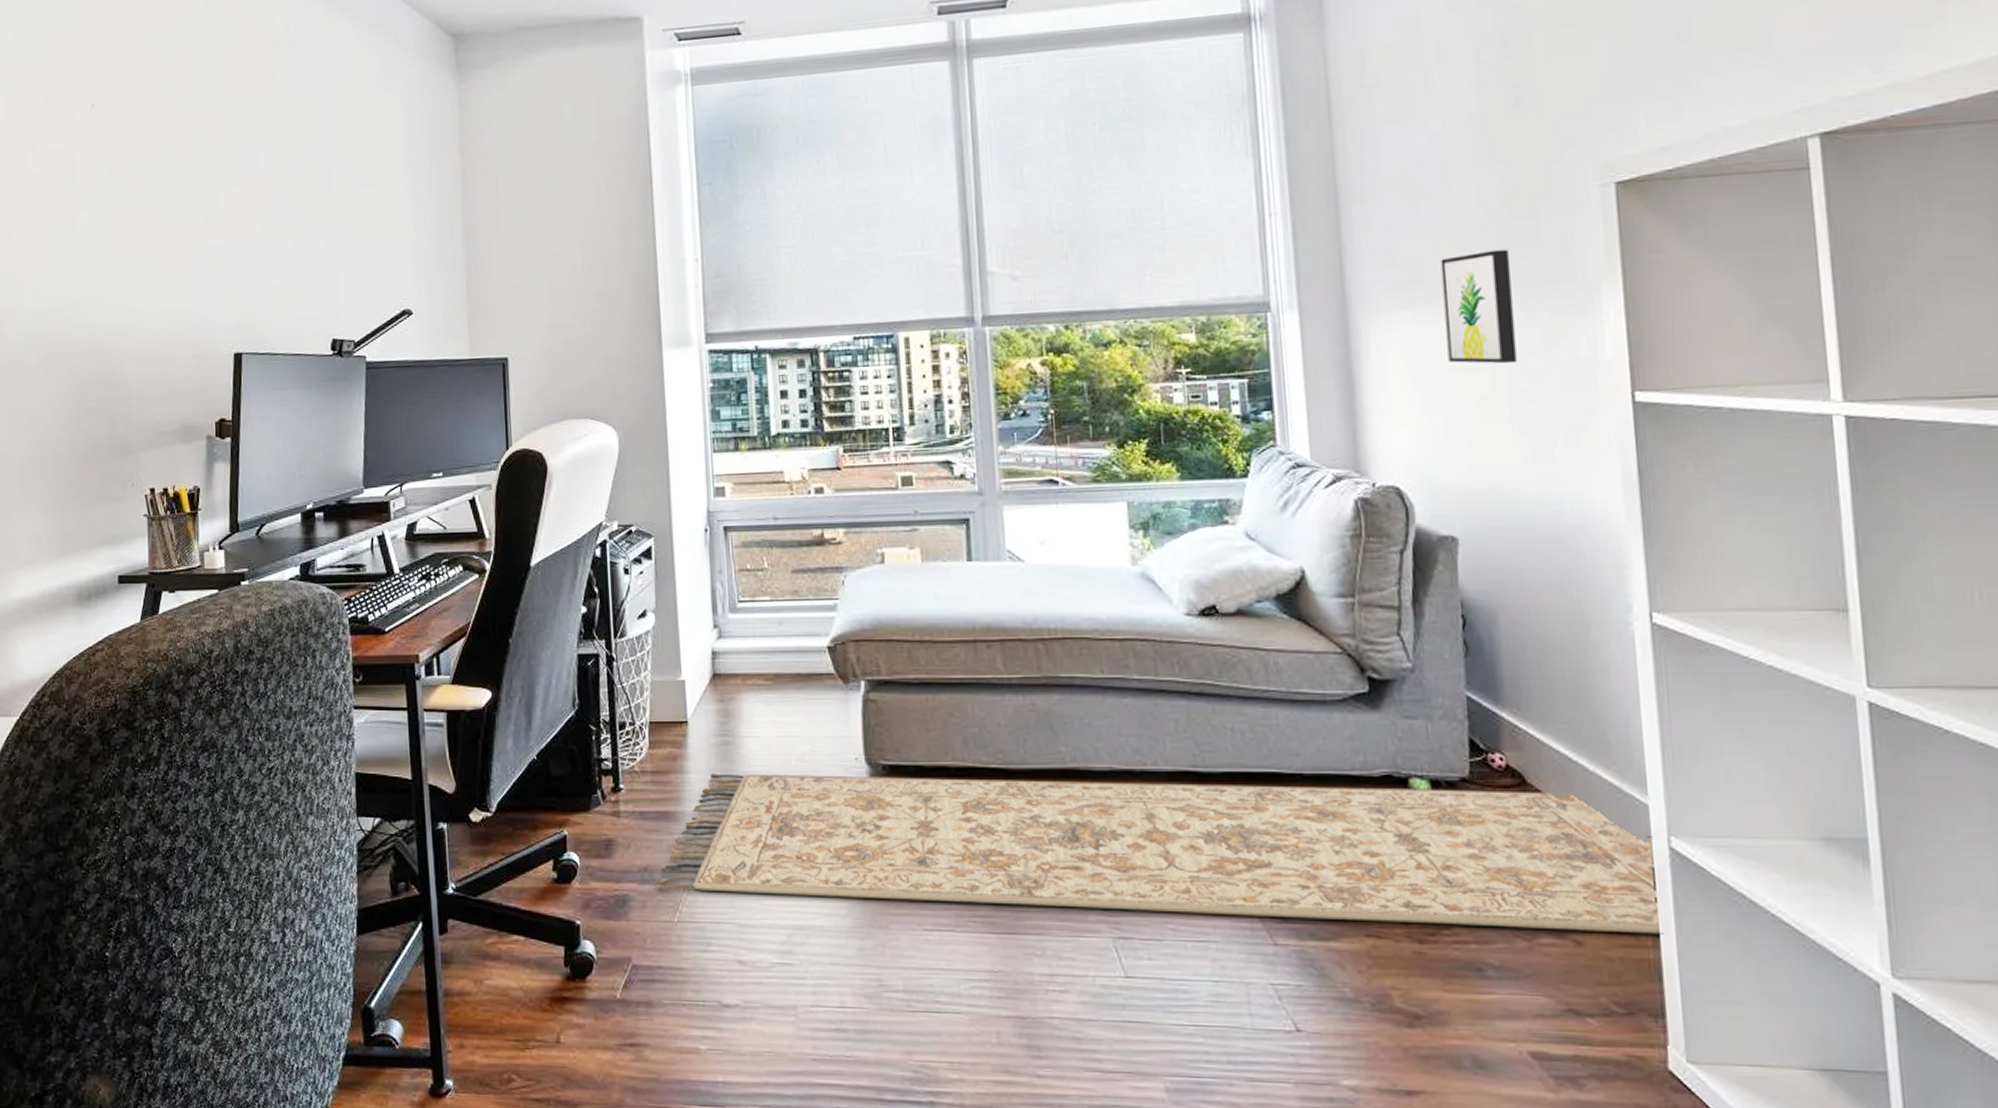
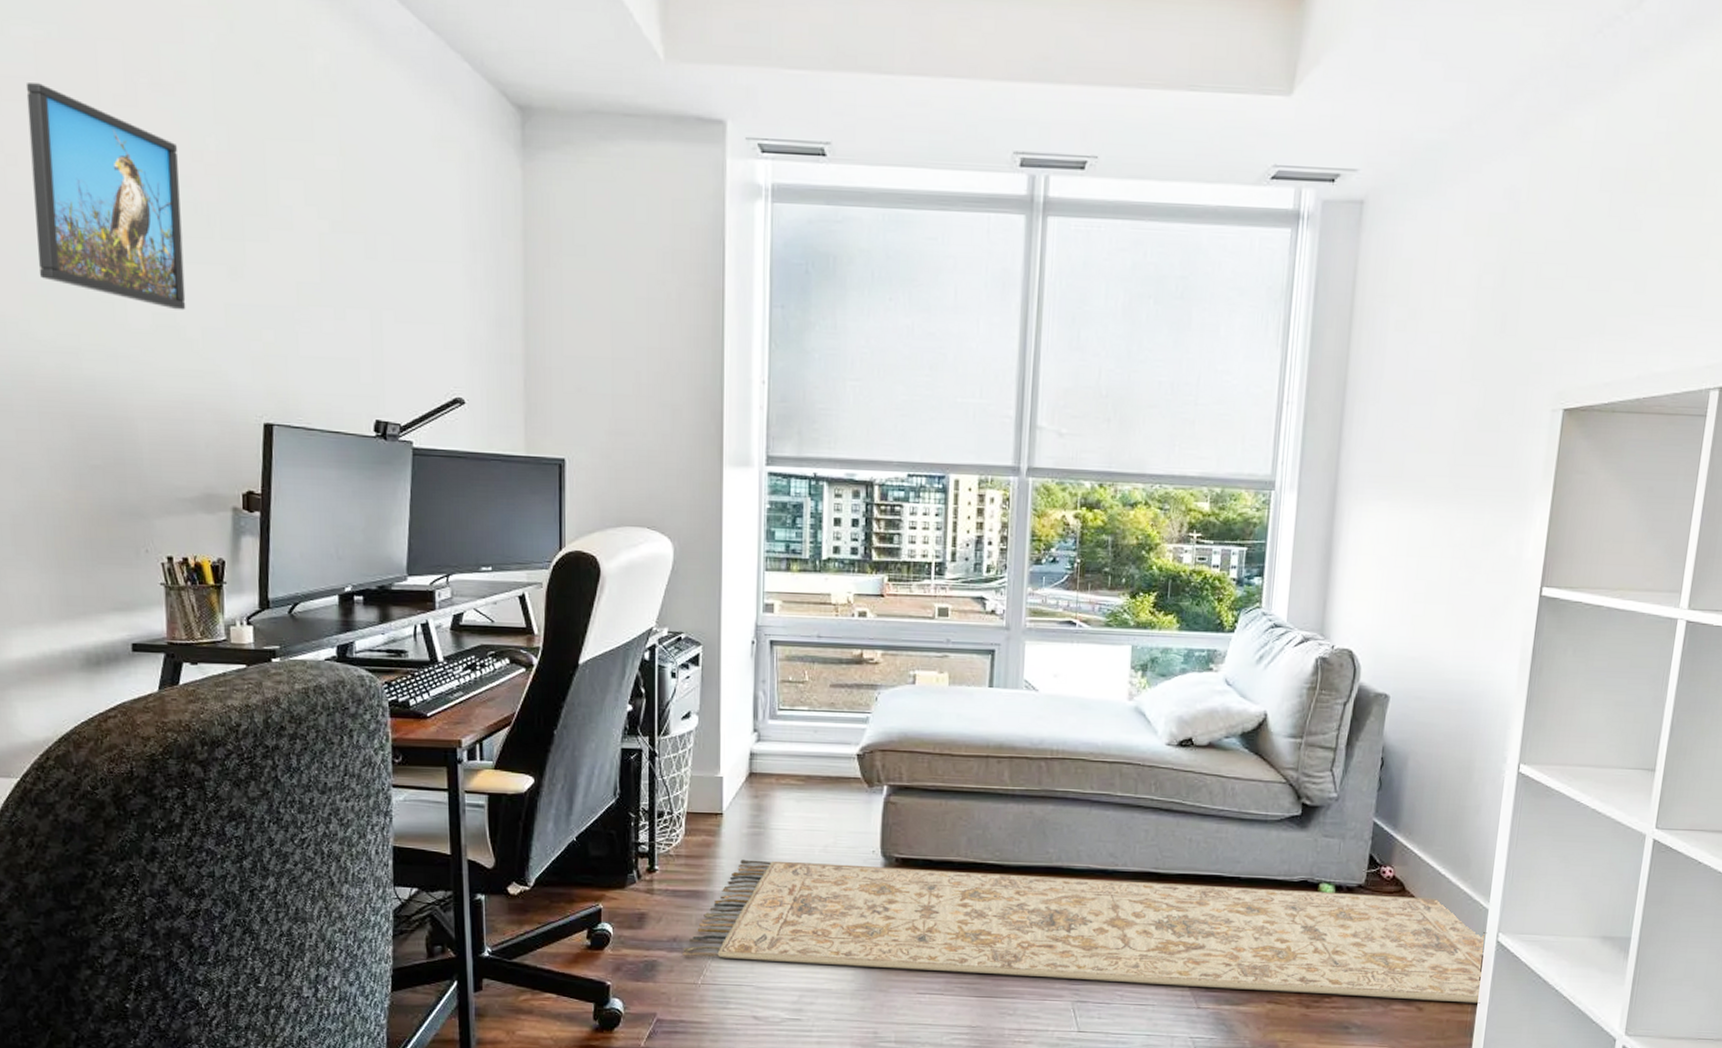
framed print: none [44,78,169,258] -> present [25,83,186,310]
wall art: present [1440,249,1517,364] -> none [1408,456,1471,555]

